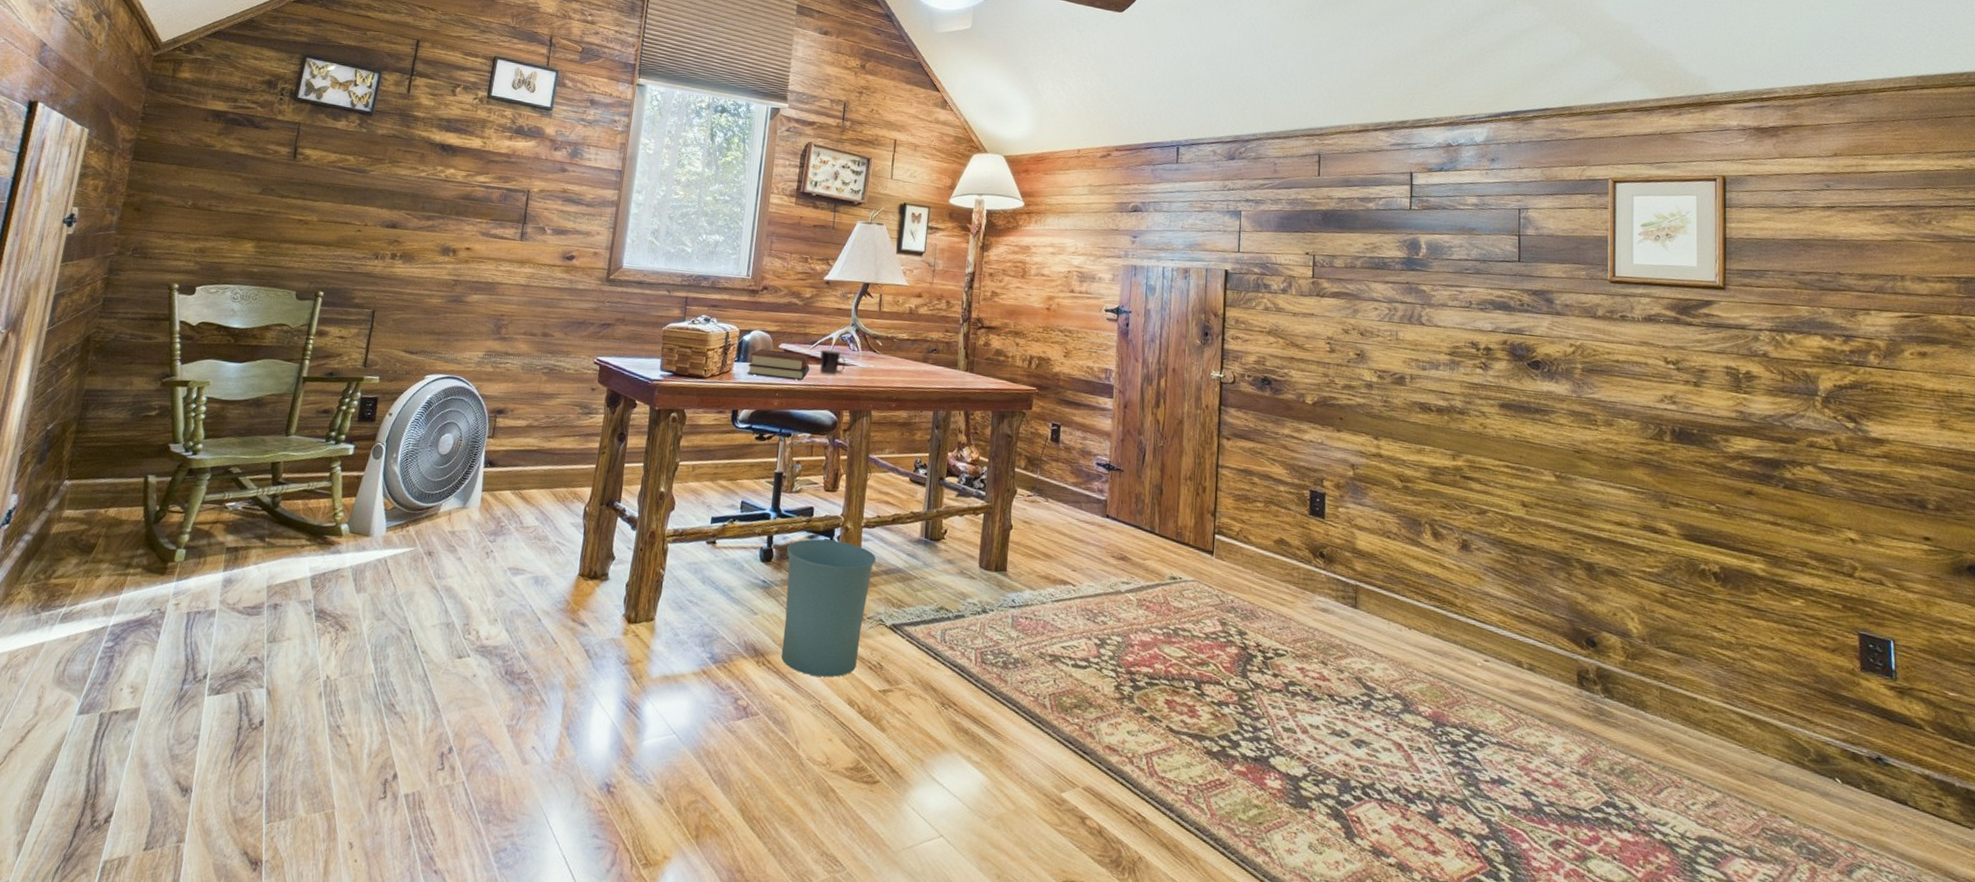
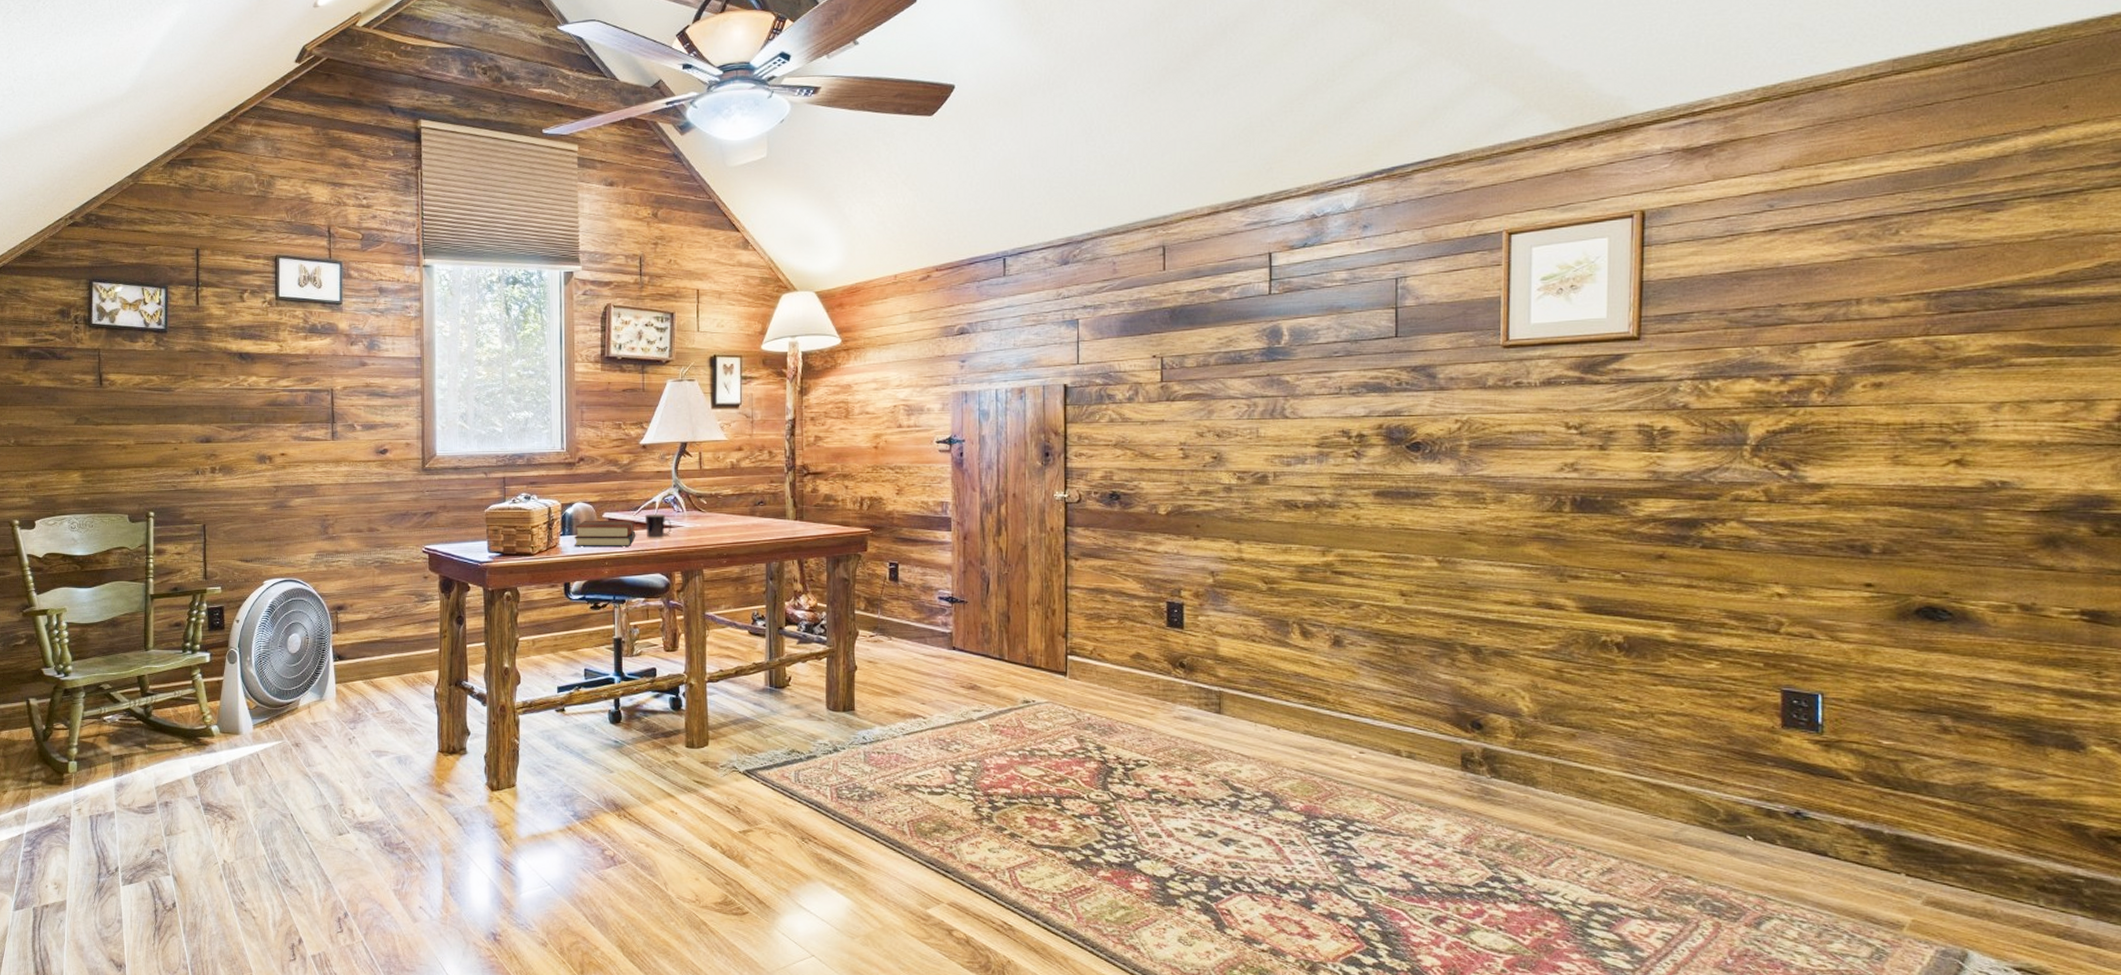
waste bin: present [781,538,877,677] -> none [635,697,724,824]

